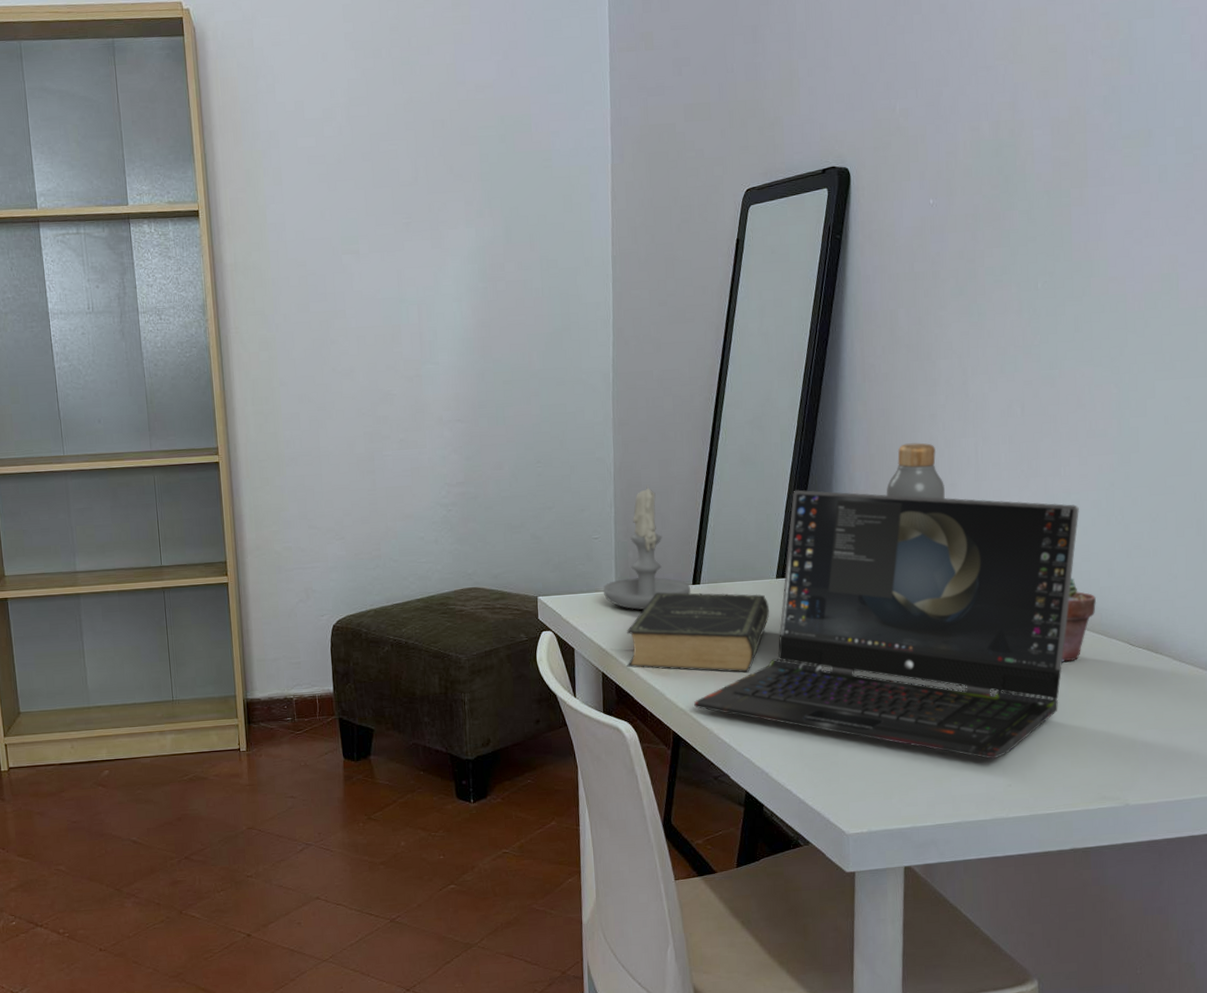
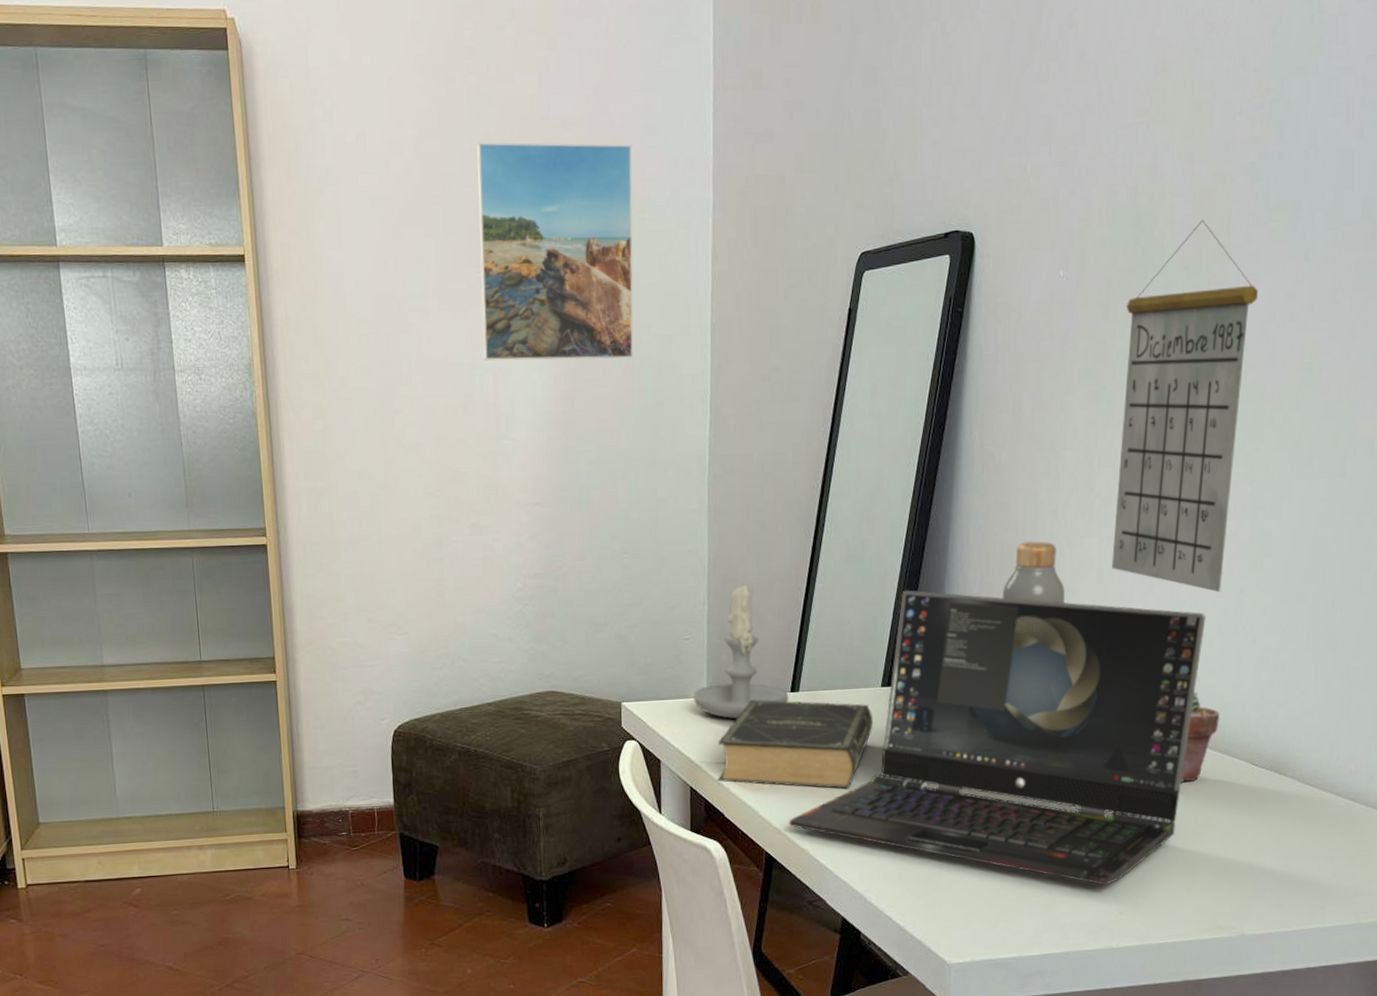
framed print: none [400,102,543,295] -> present [476,142,634,361]
calendar: none [987,148,1116,486] -> present [1111,219,1259,593]

